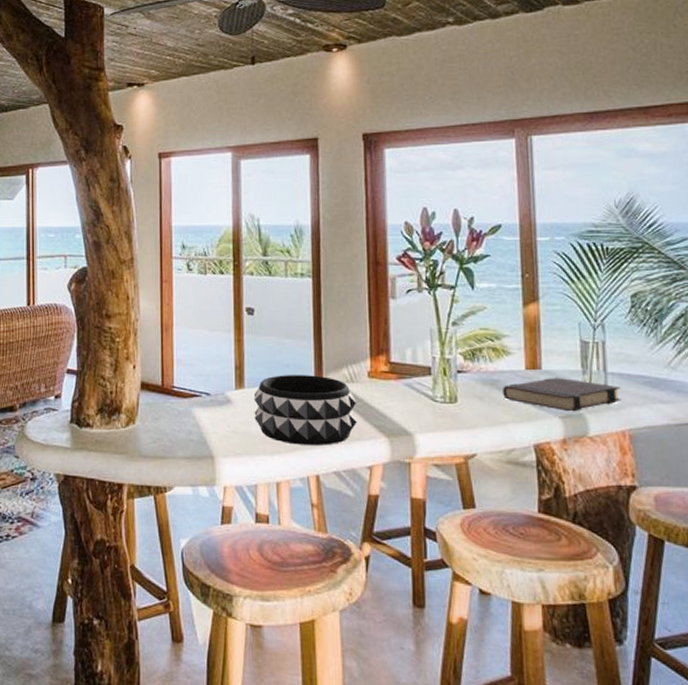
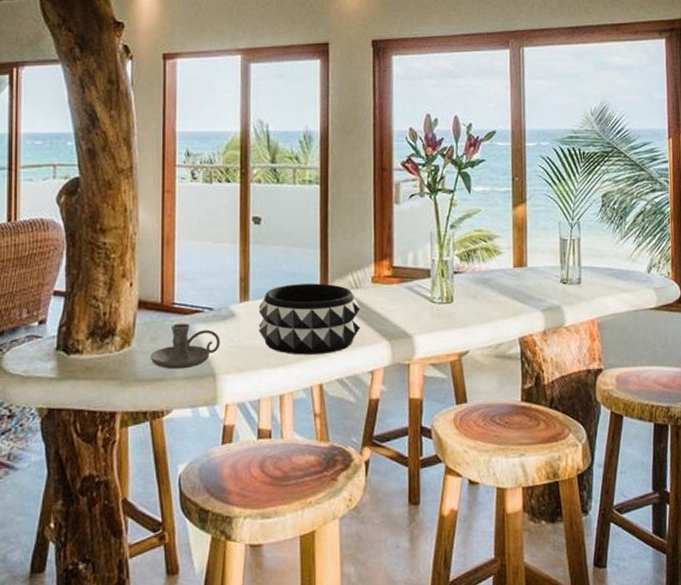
candle holder: none [153,406,218,449] -> present [151,323,221,370]
book: present [503,377,621,412] -> none [493,273,592,305]

